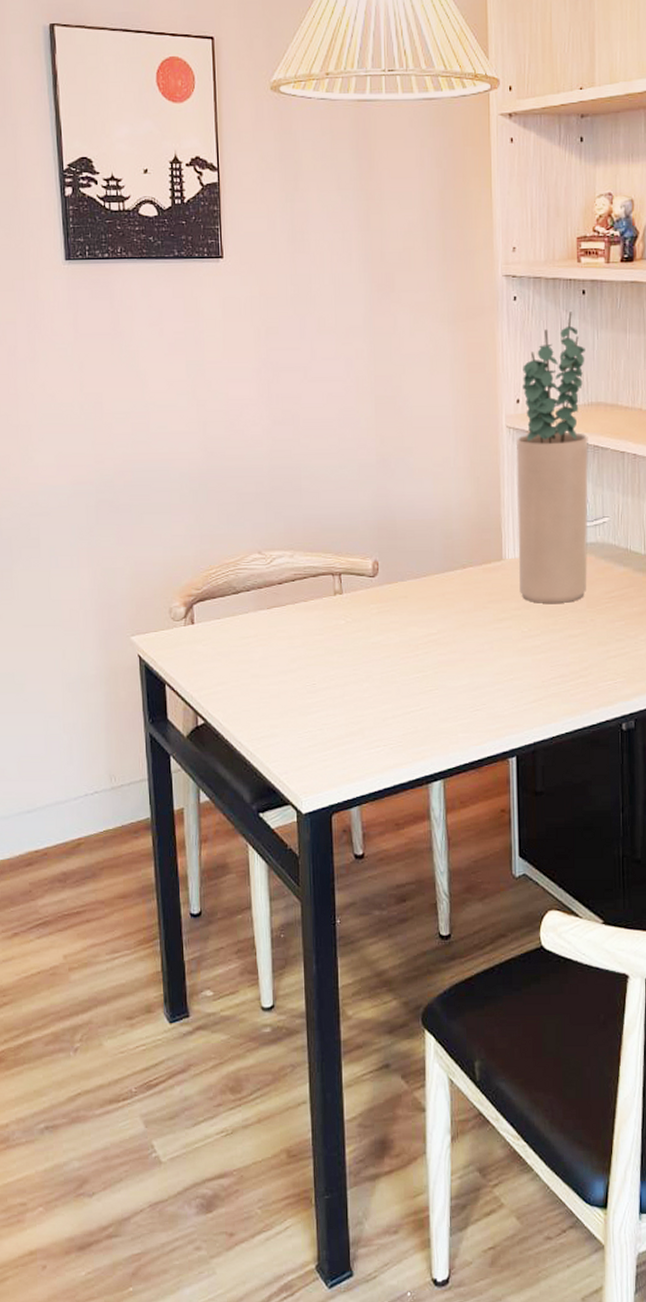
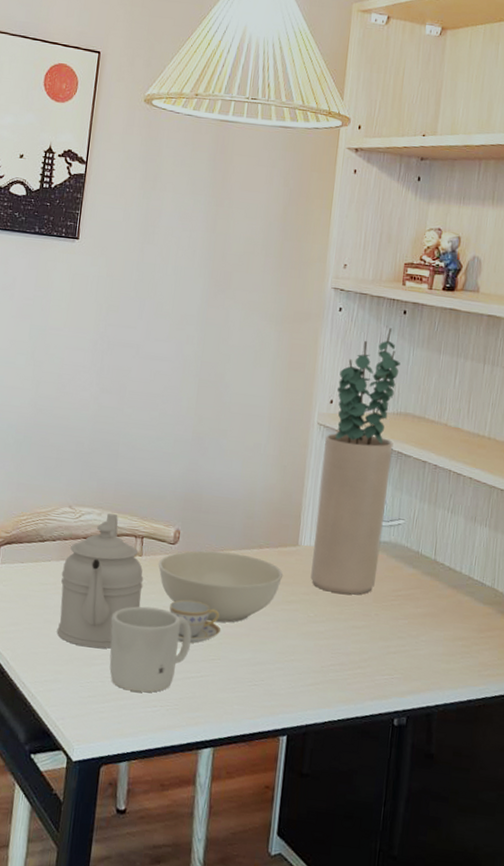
coffeepot: none [261,554,348,697] -> present [57,514,144,649]
mug: none [320,645,406,735] -> present [109,606,192,693]
bowl: none [360,577,492,652] -> present [158,550,284,623]
teacup: none [379,632,435,677] -> present [169,600,221,643]

